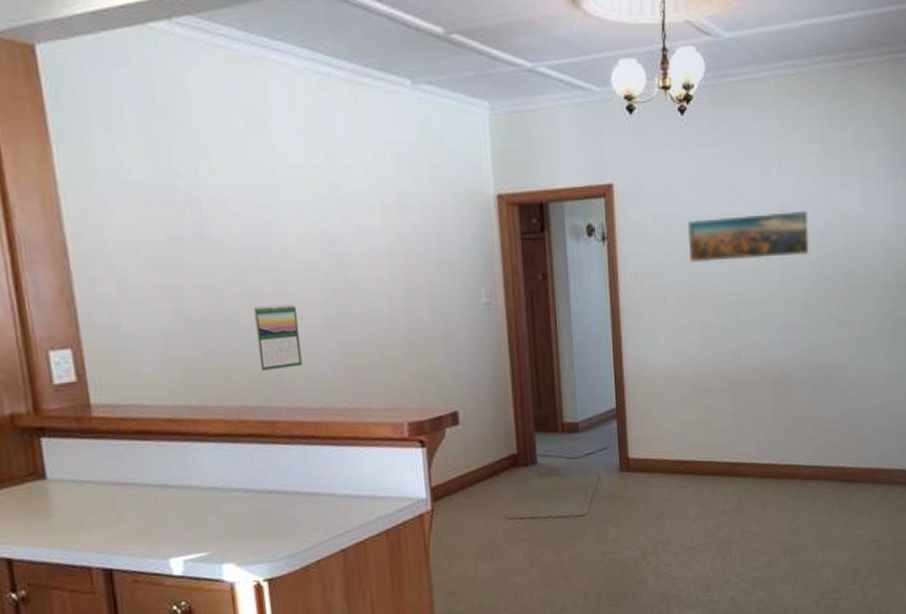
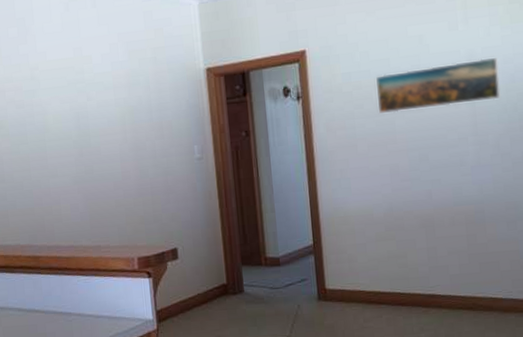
calendar: present [253,304,303,371] -> none [23,166,58,218]

